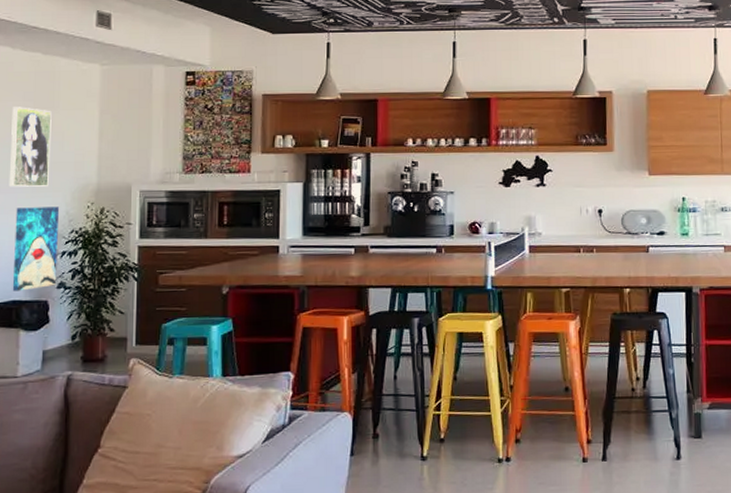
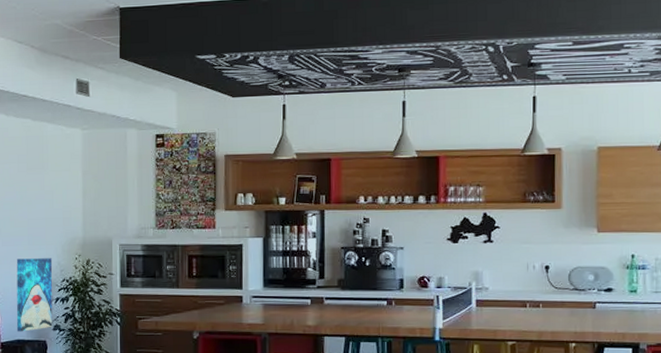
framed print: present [8,107,52,187] -> none [9,168,43,241]

